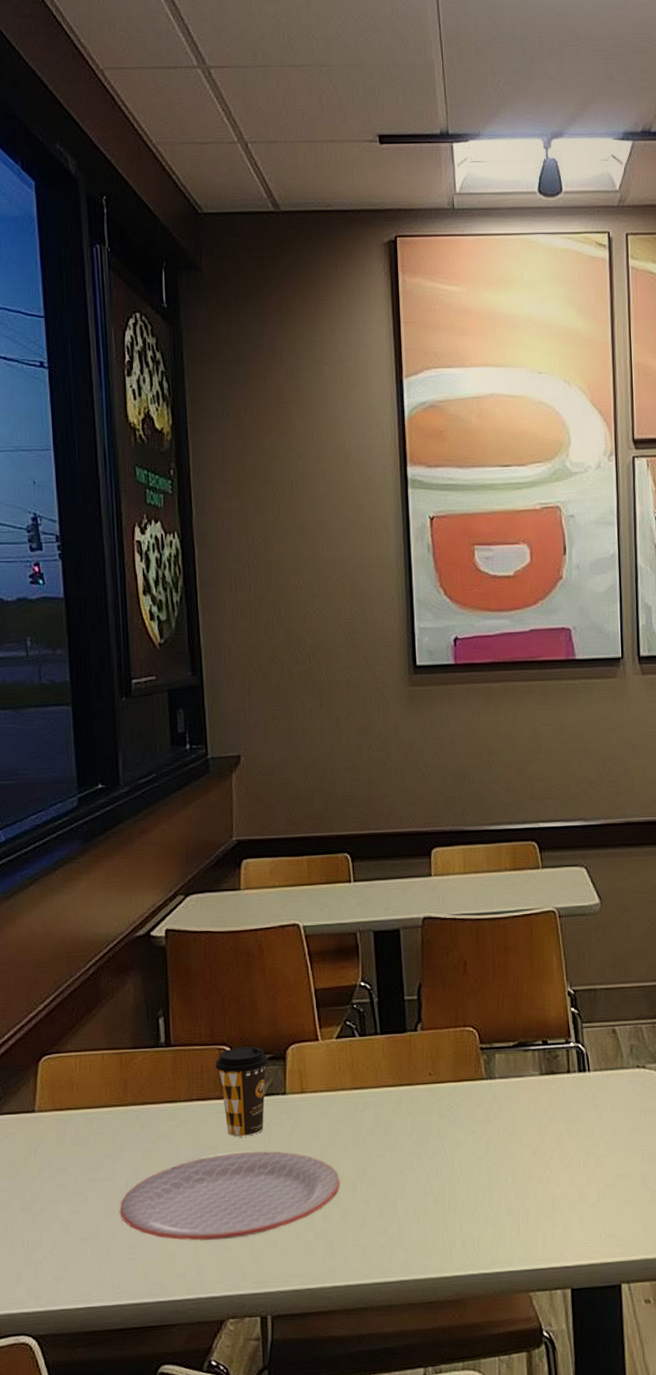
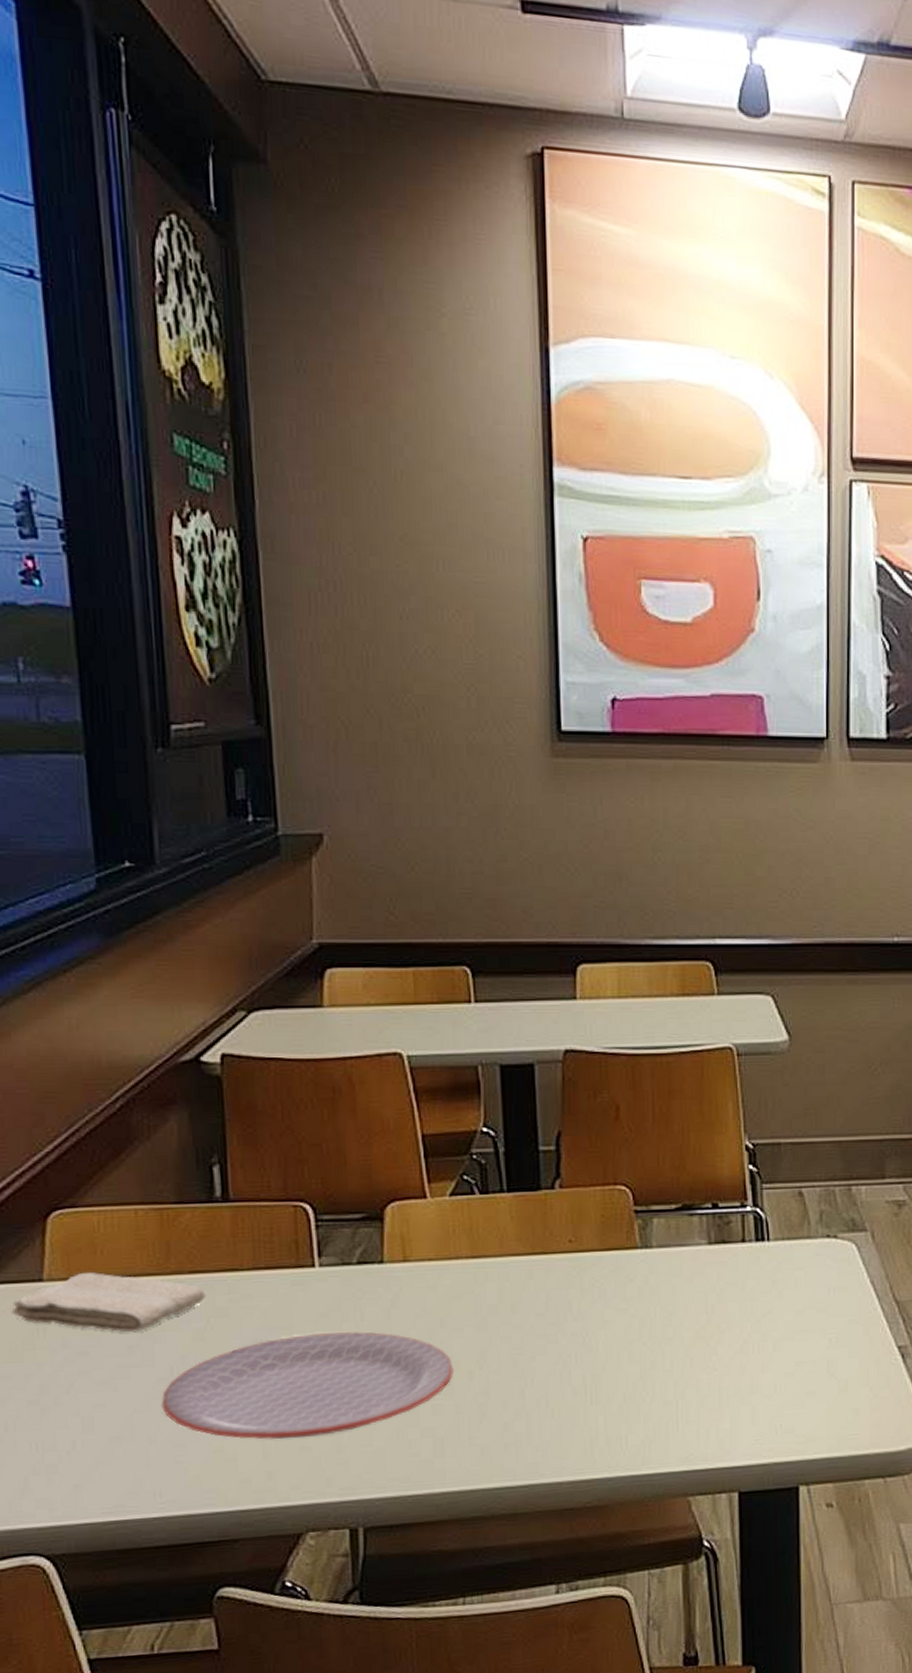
washcloth: none [12,1105,153,1153] -> present [11,1272,206,1333]
coffee cup: present [215,1046,269,1137] -> none [289,1203,361,1315]

